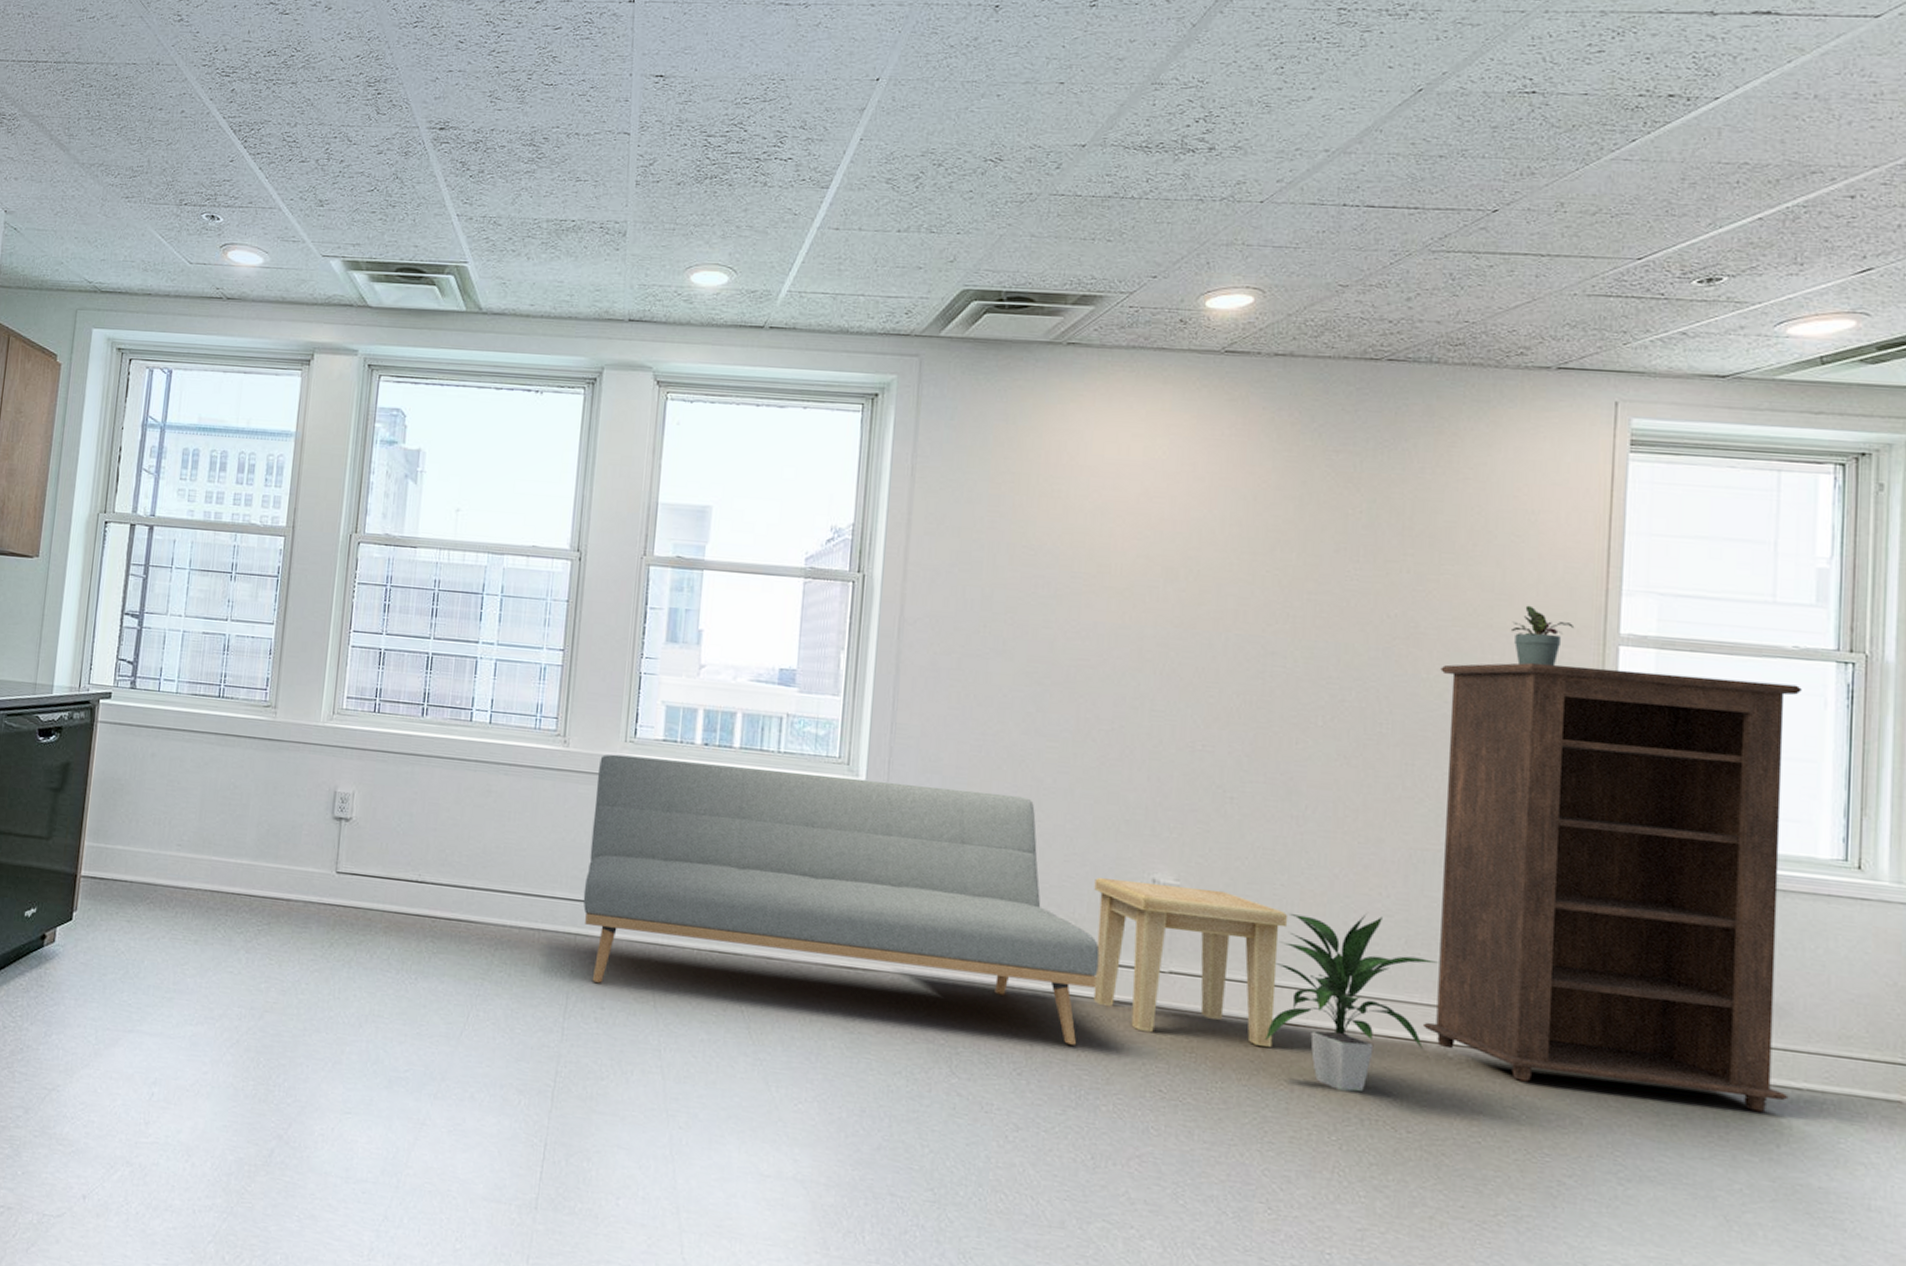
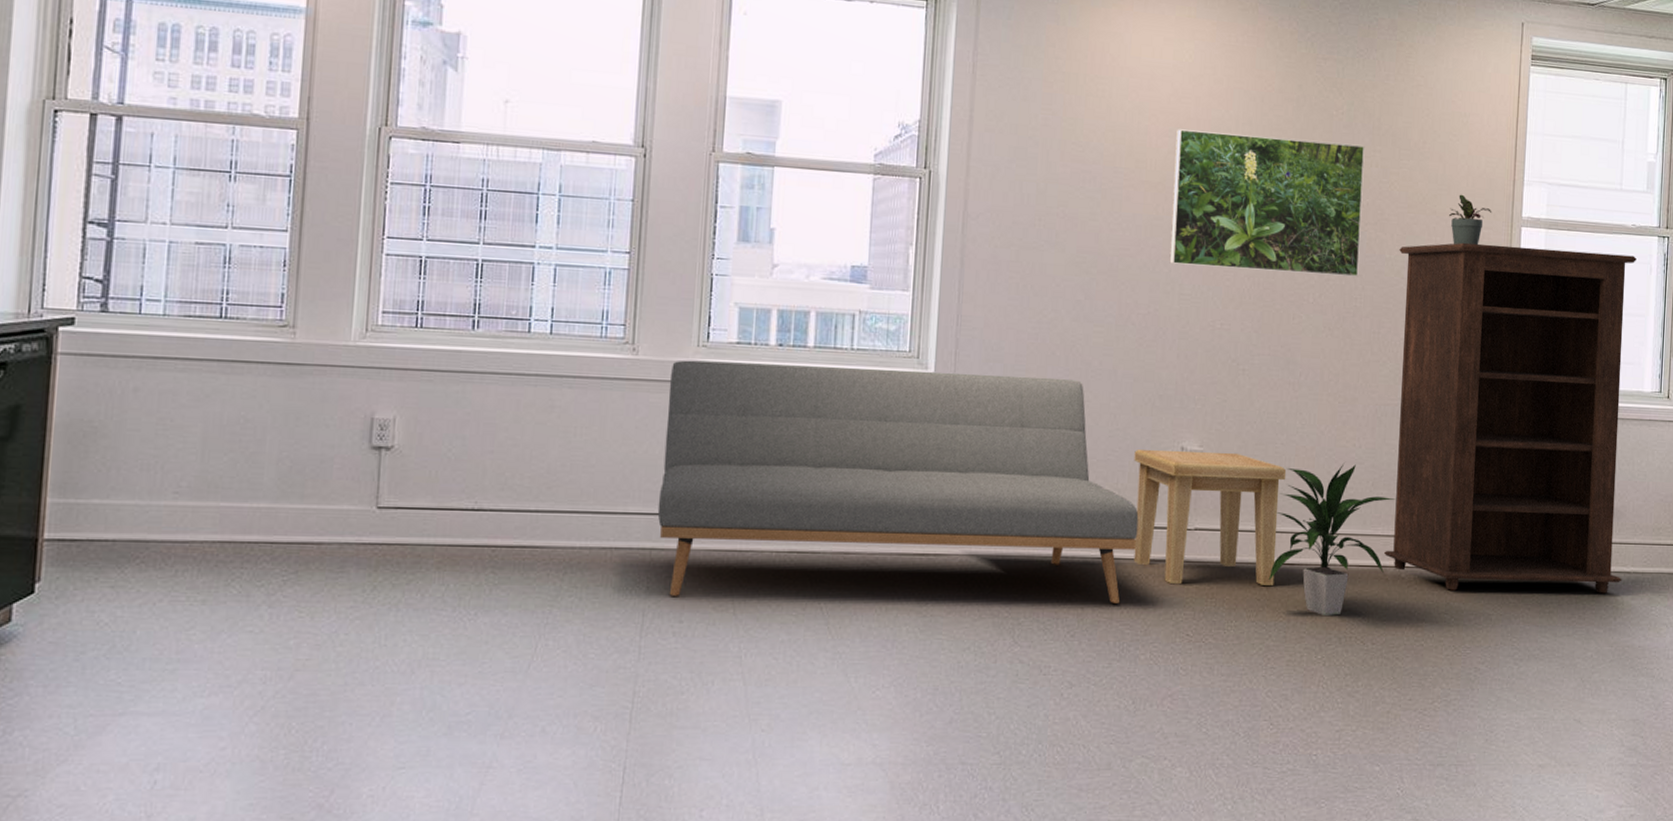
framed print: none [1138,531,1392,699] -> present [1169,129,1365,277]

